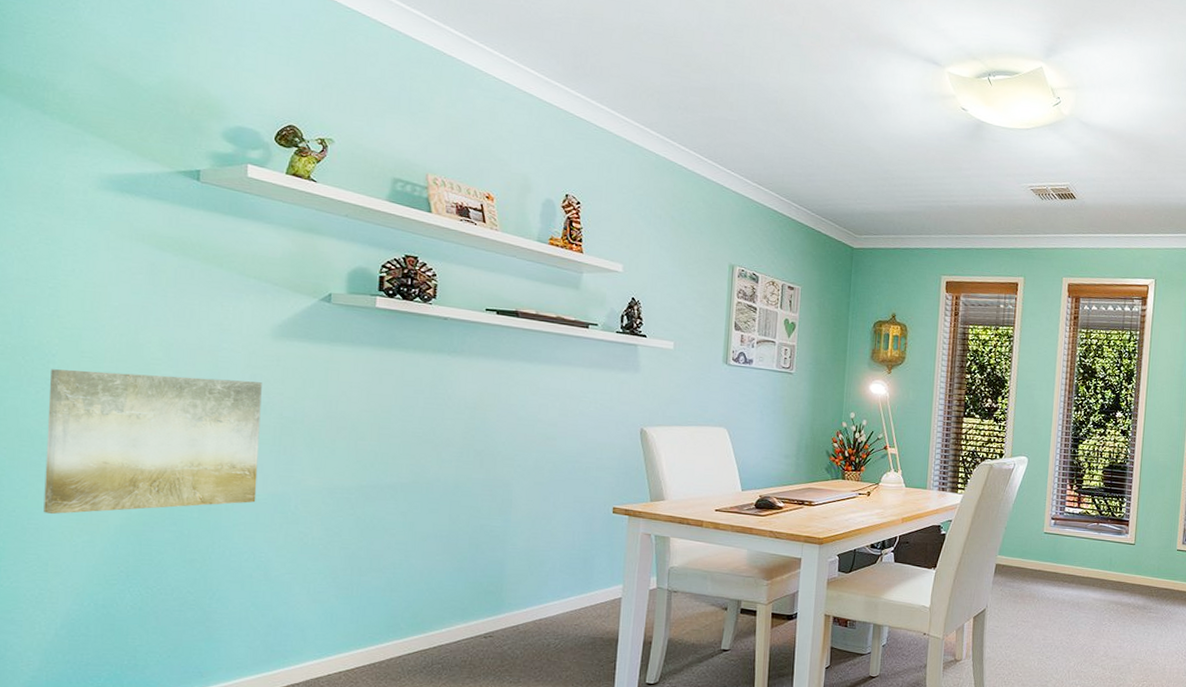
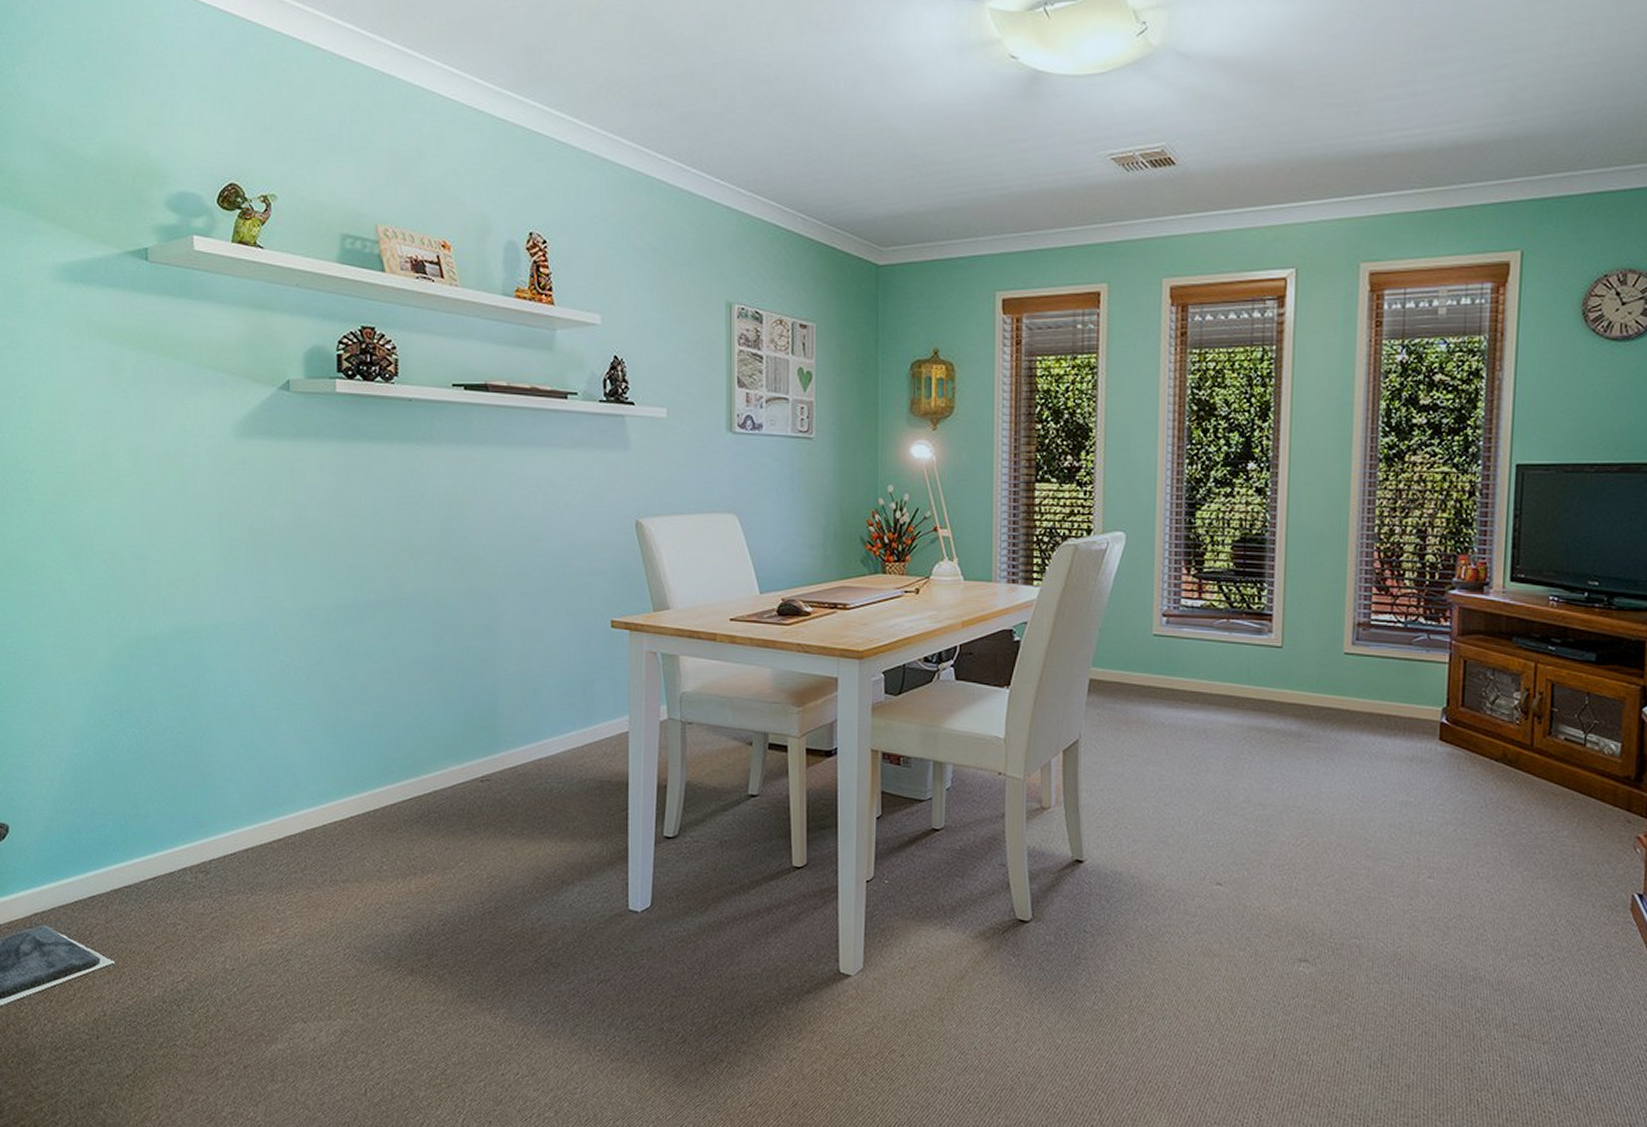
wall art: present [43,369,262,515] -> none [30,487,235,650]

